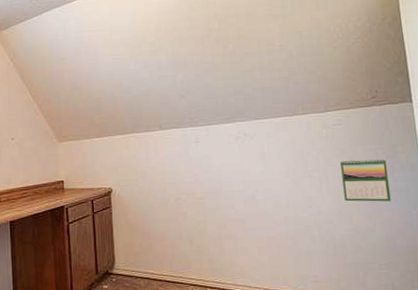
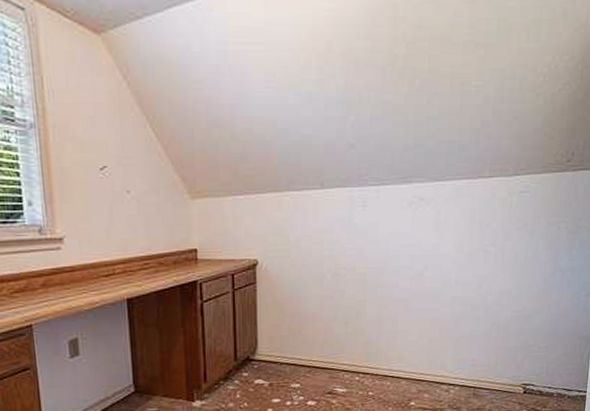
calendar: present [340,158,391,202] -> none [517,233,567,282]

